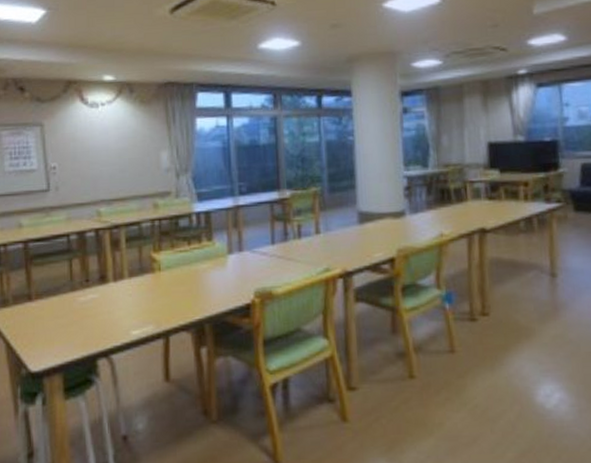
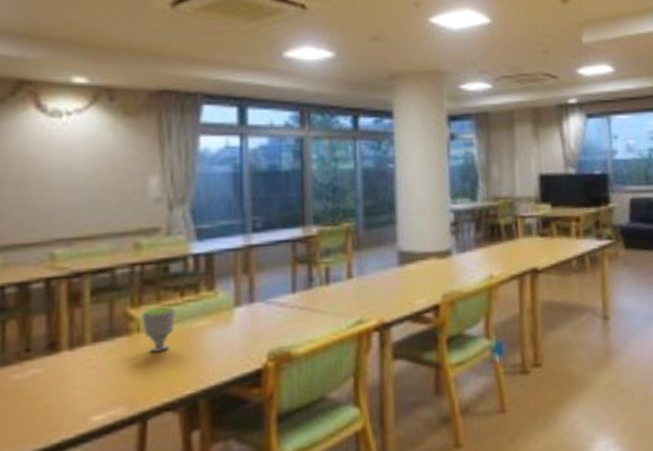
cup: none [161,253,185,287] -> present [142,307,175,353]

